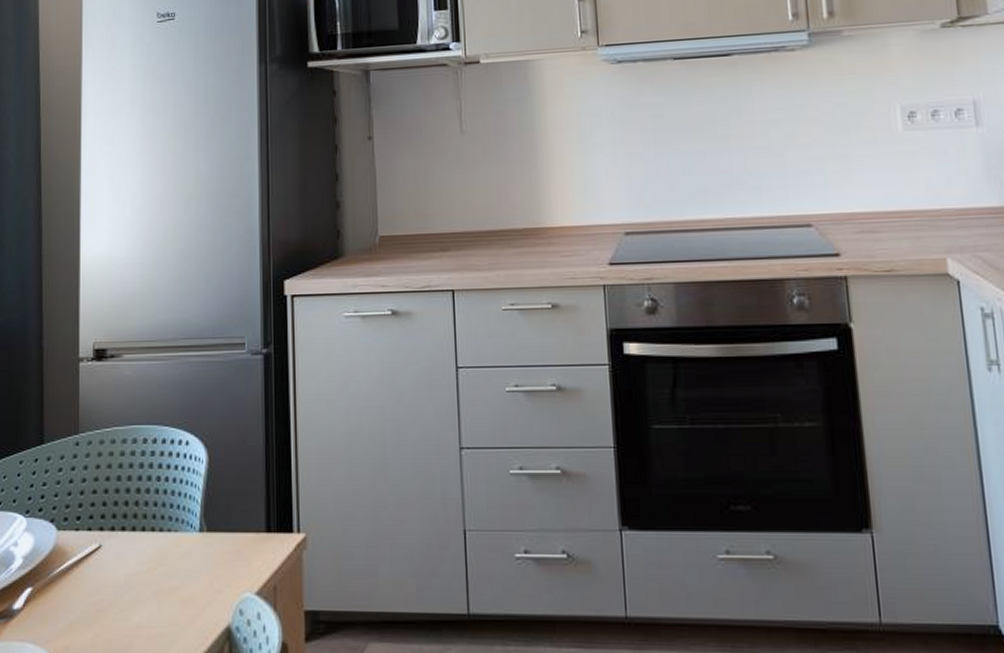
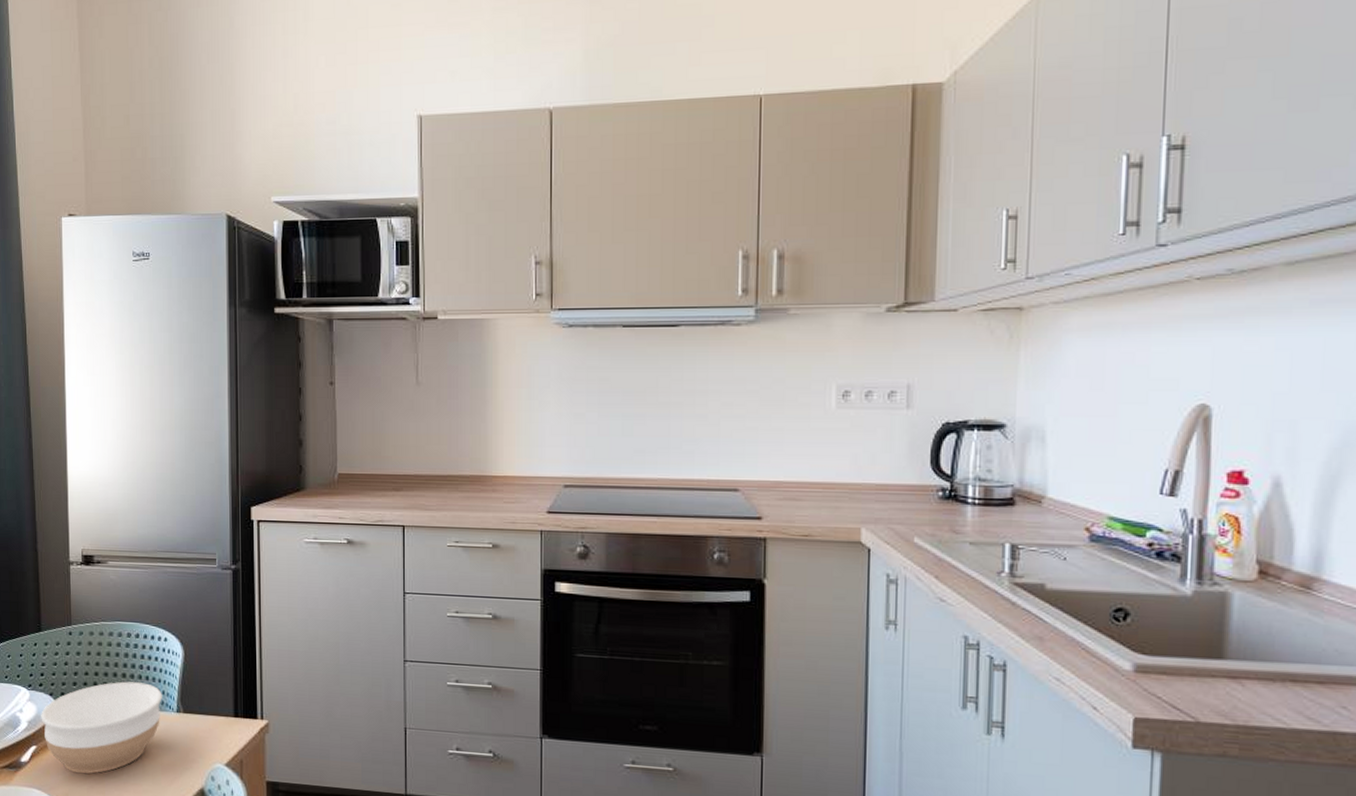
bowl: none [39,498,182,619] -> present [41,681,162,774]

